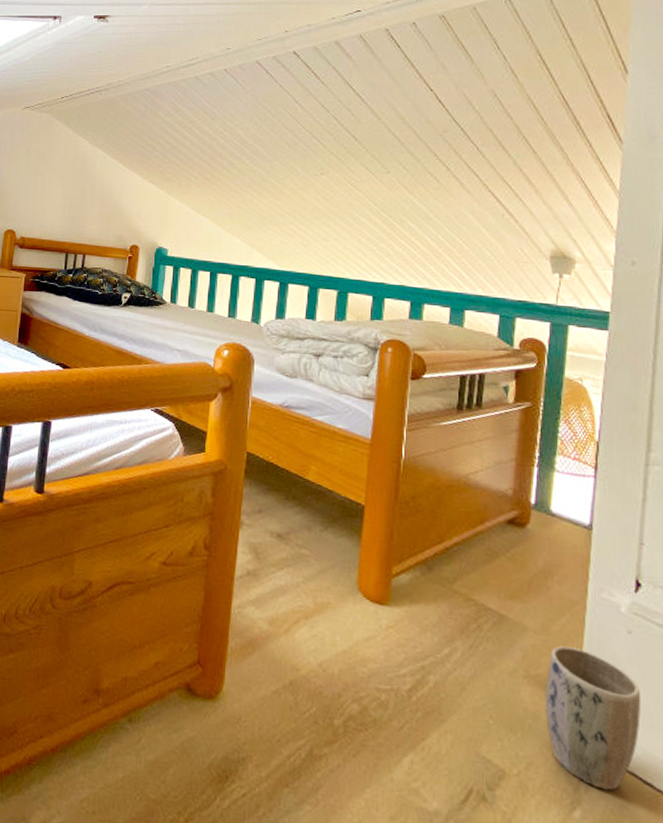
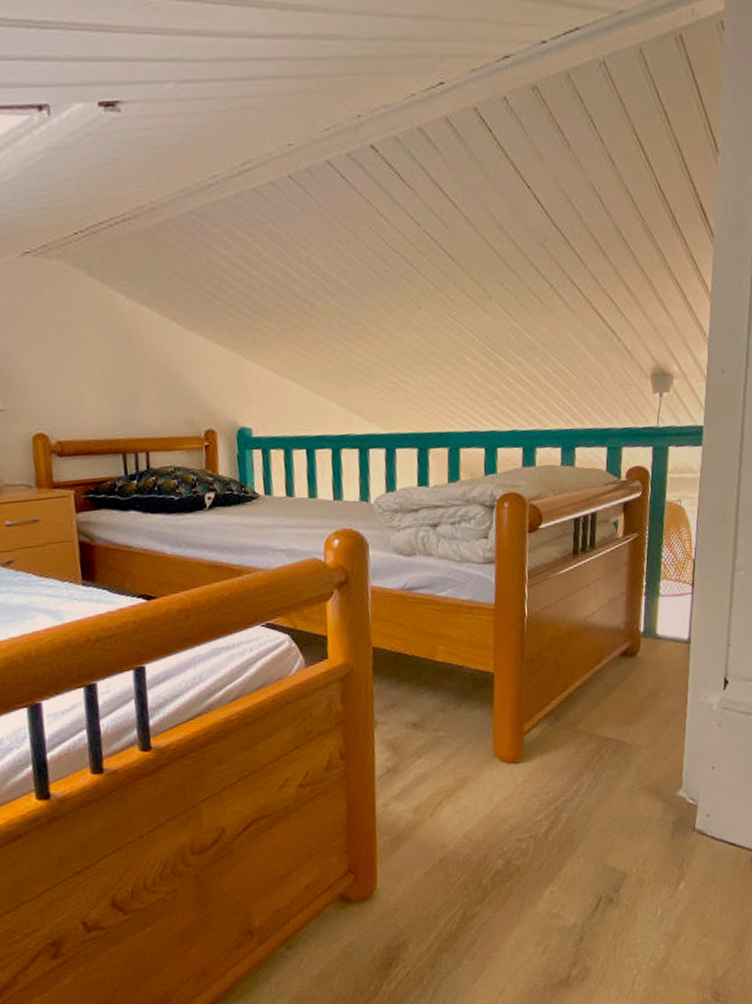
plant pot: present [545,646,642,791] -> none [655,751,728,861]

